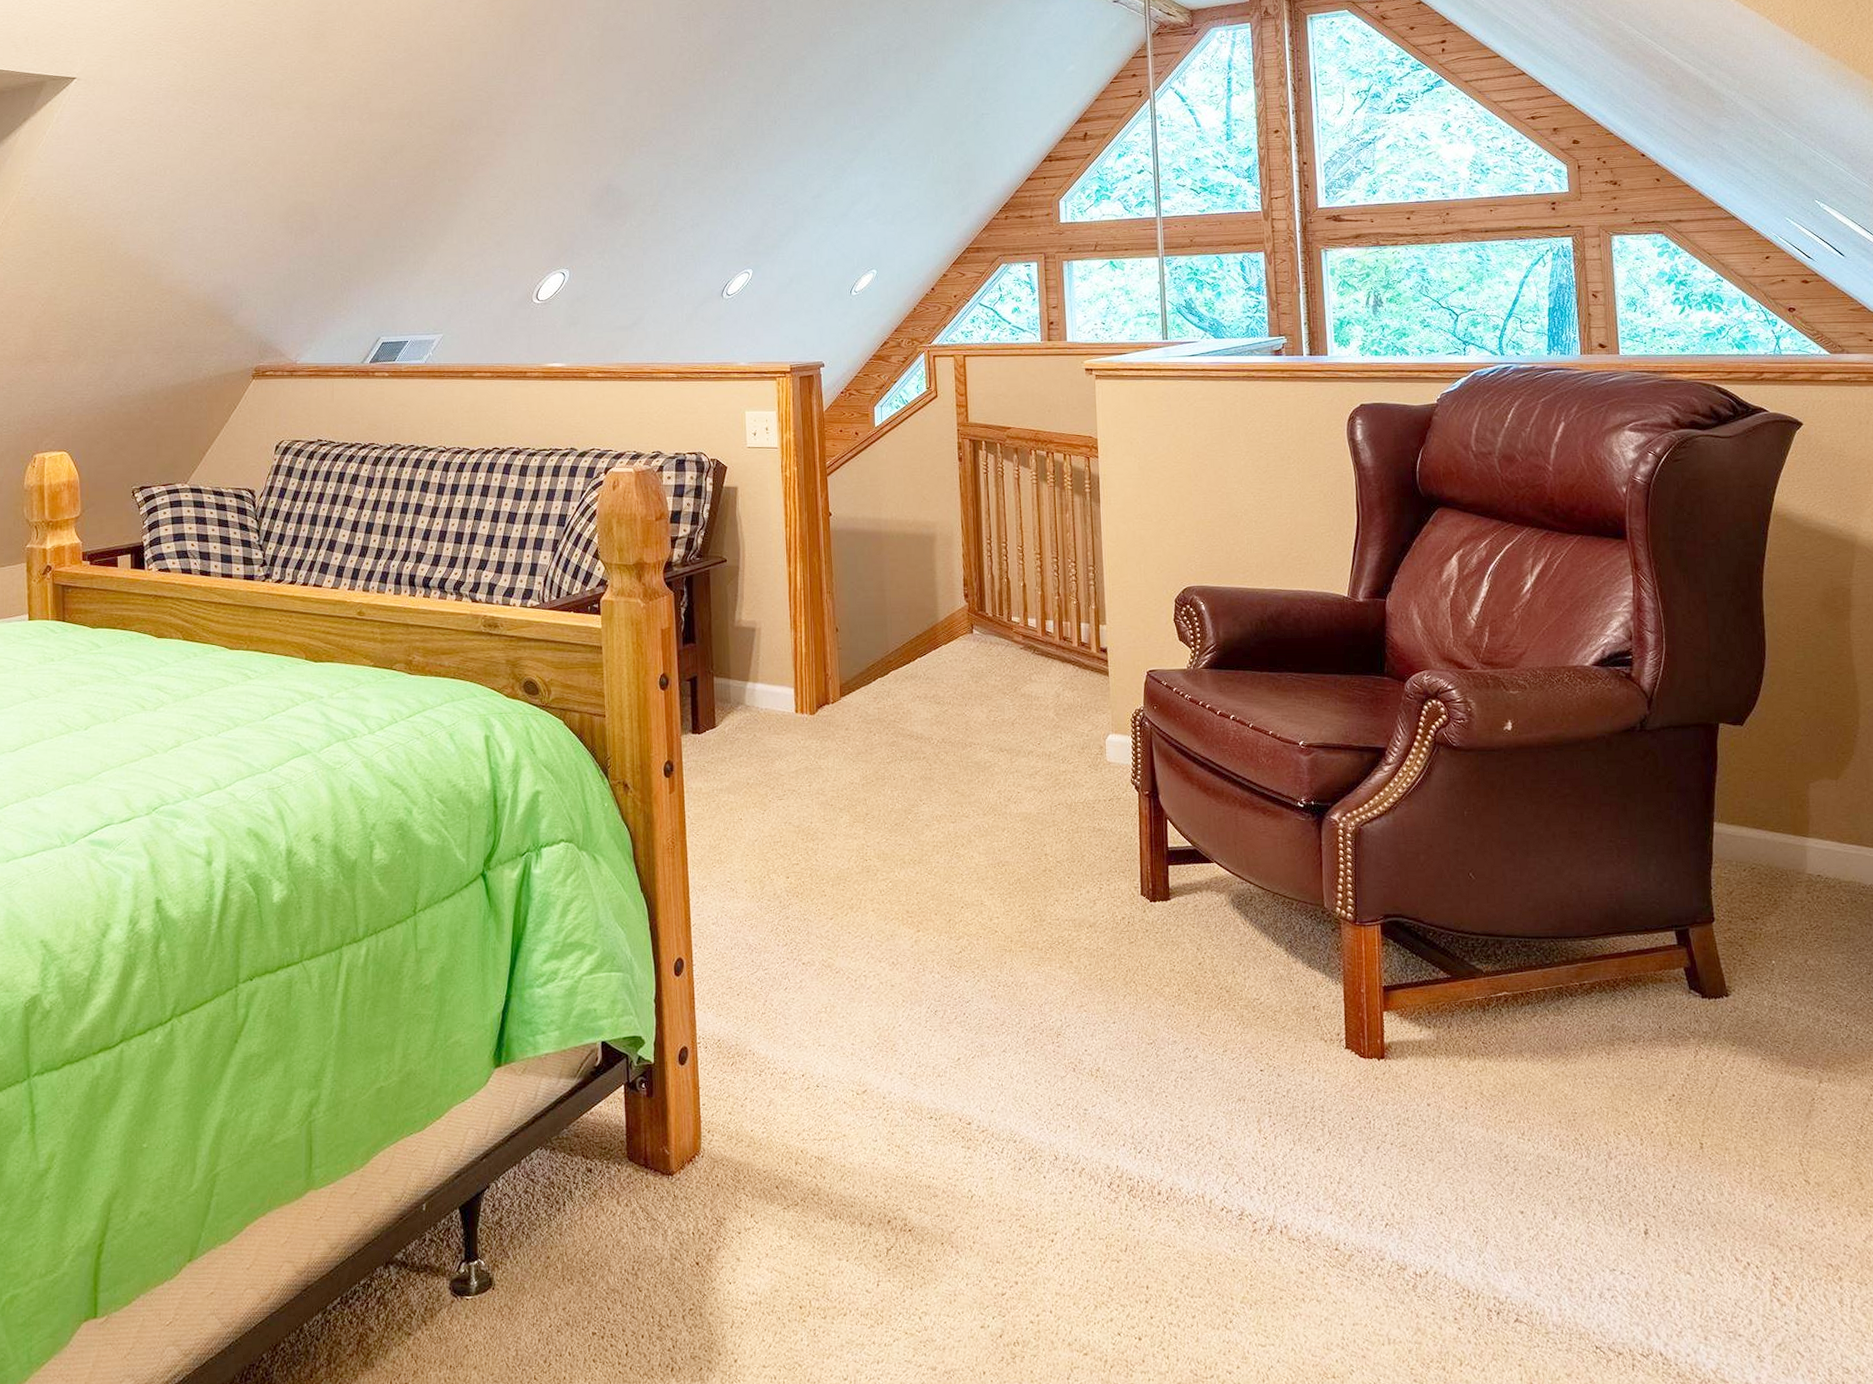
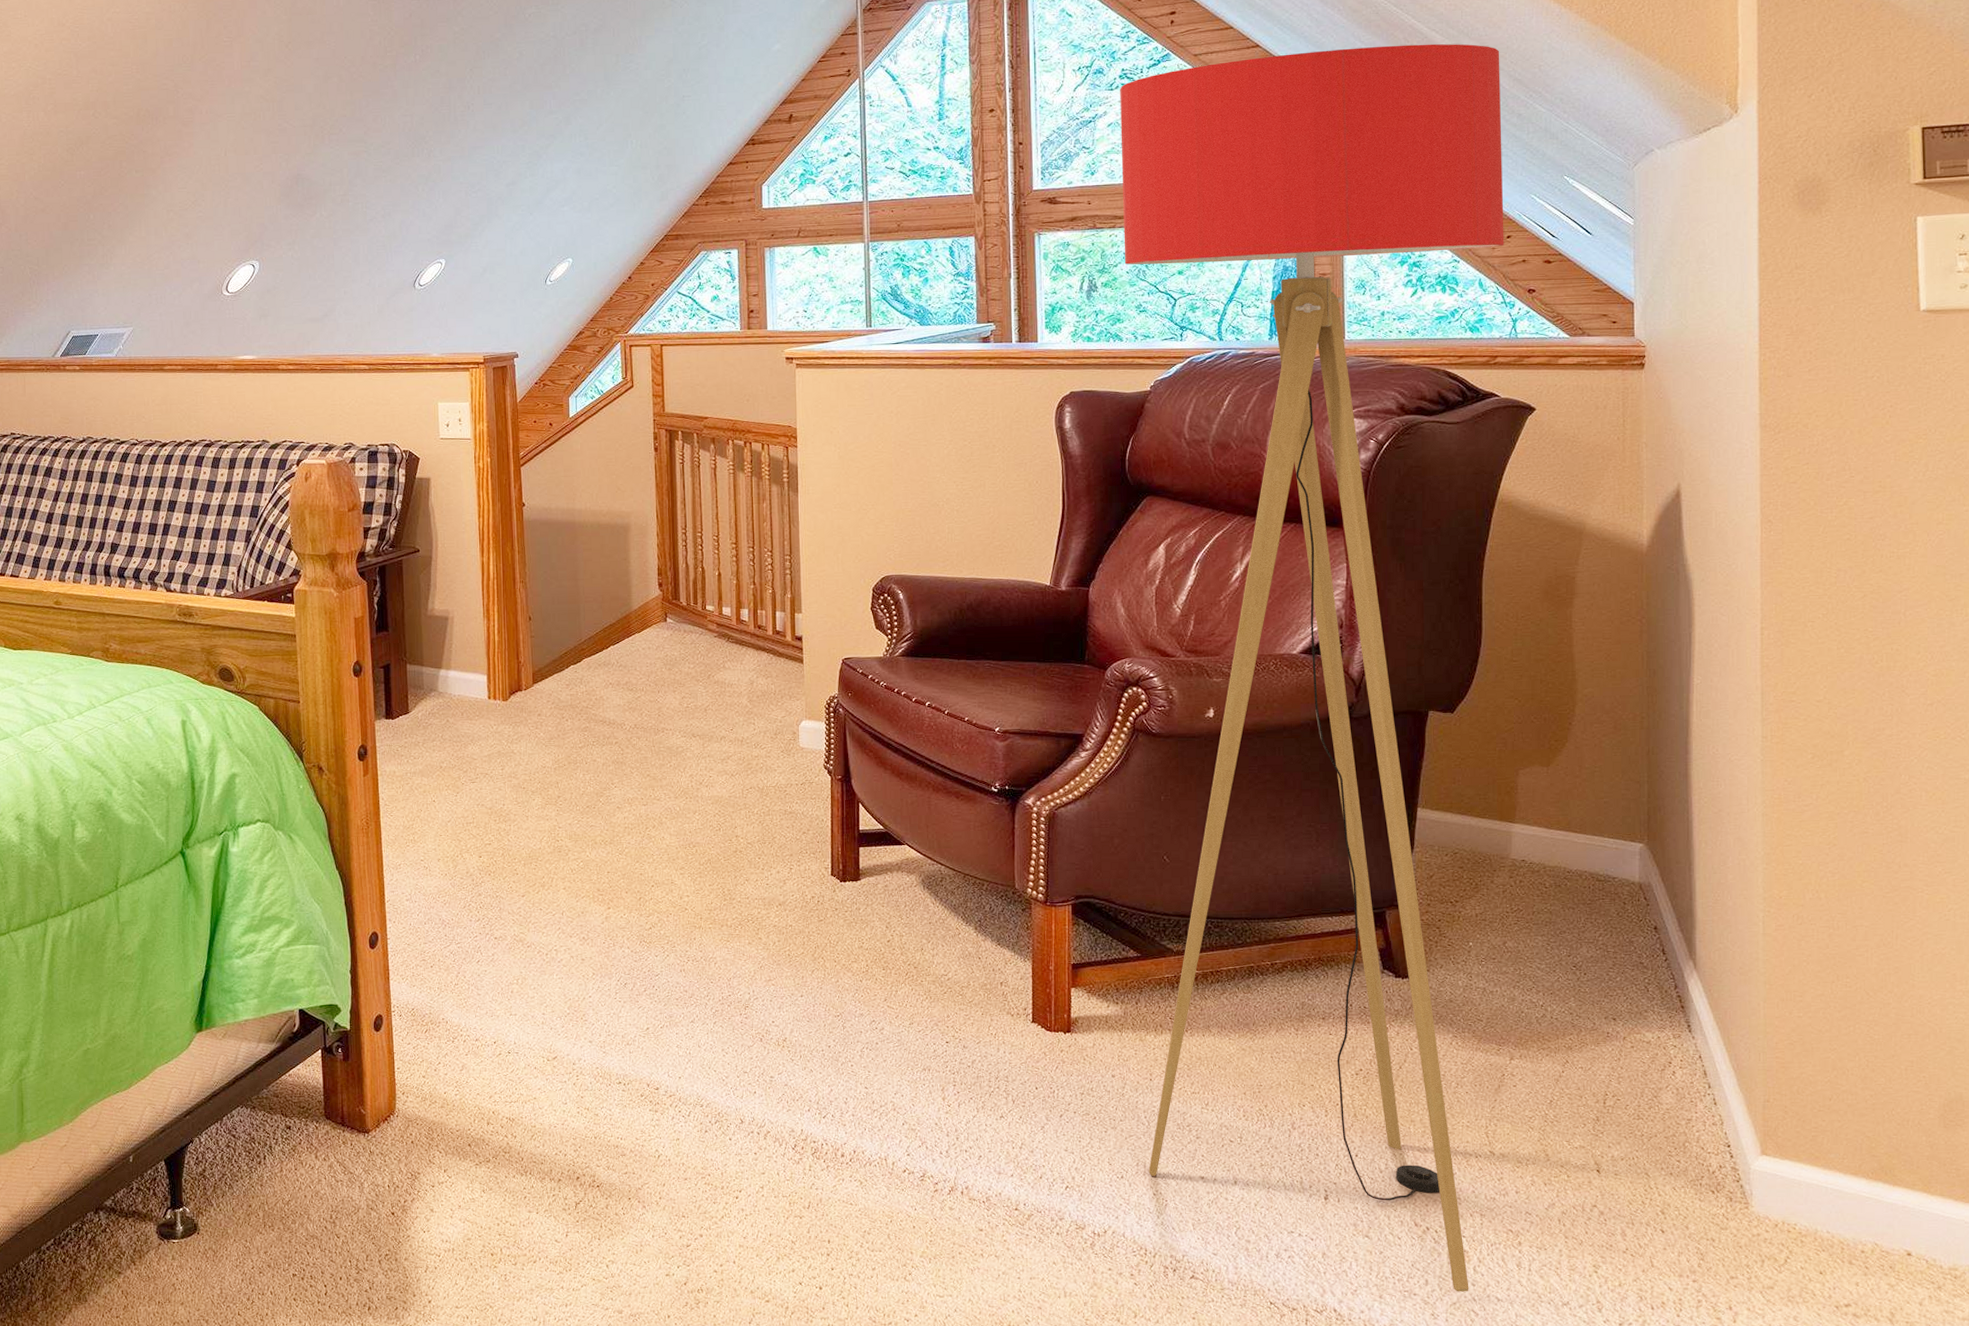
floor lamp: none [1397,74,1793,1332] -> present [1120,43,1504,1292]

